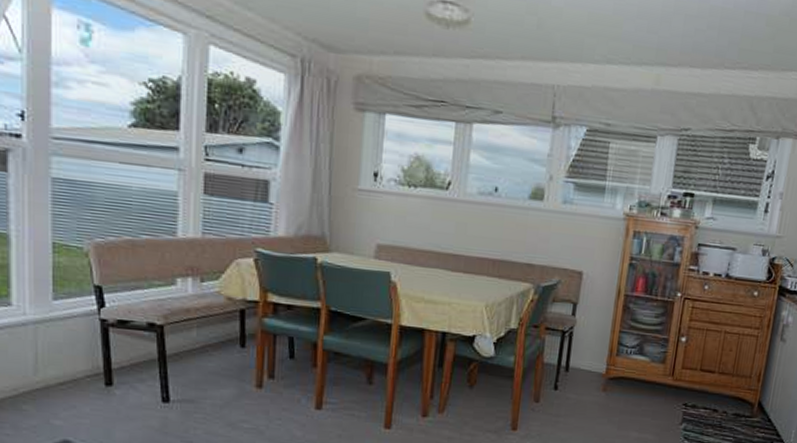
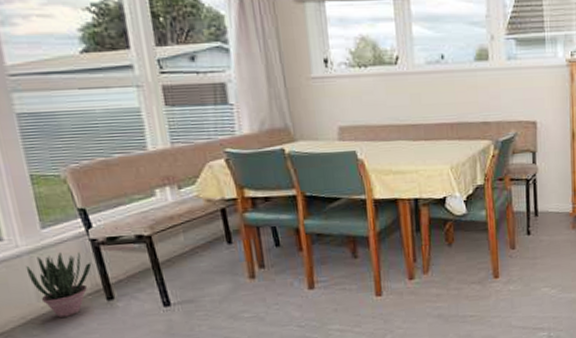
potted plant: none [29,327,97,396] -> present [25,252,92,318]

